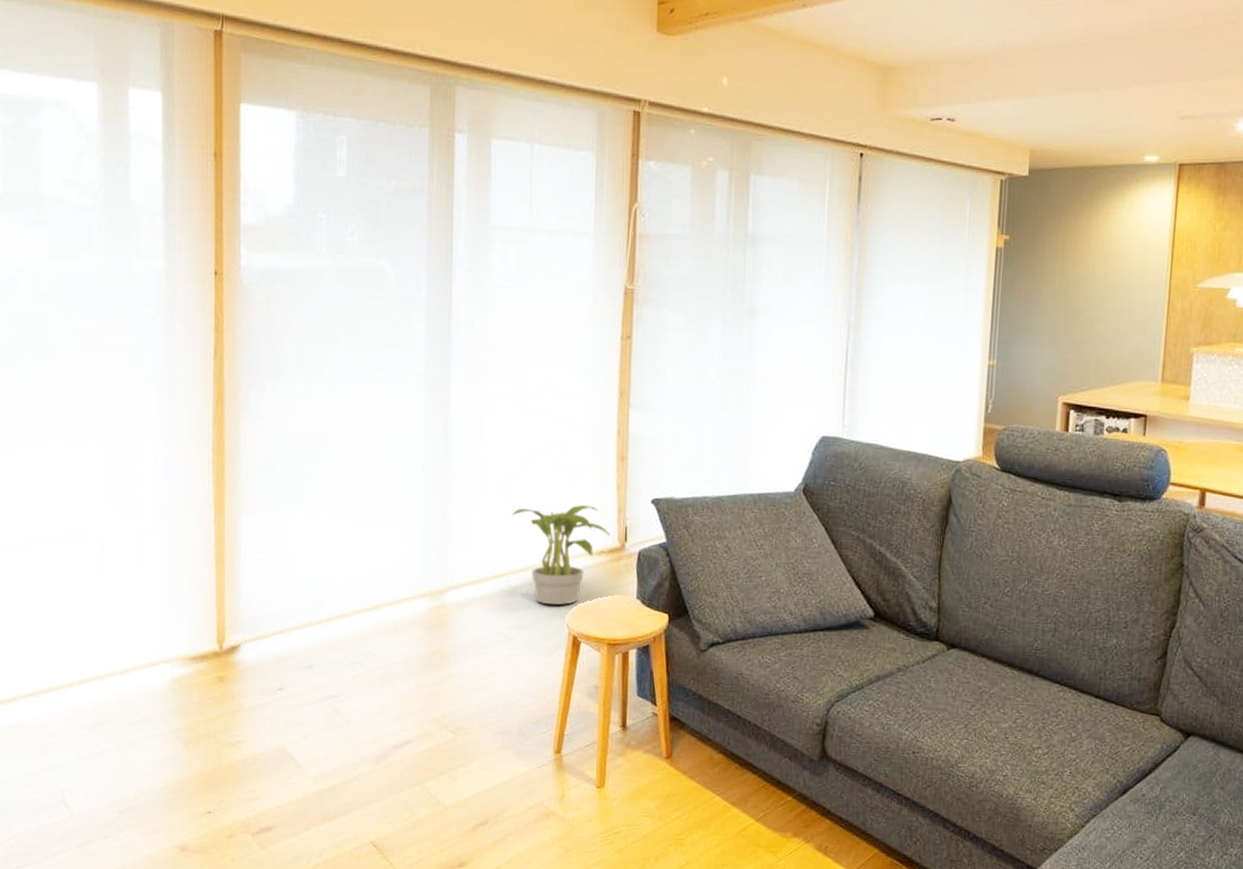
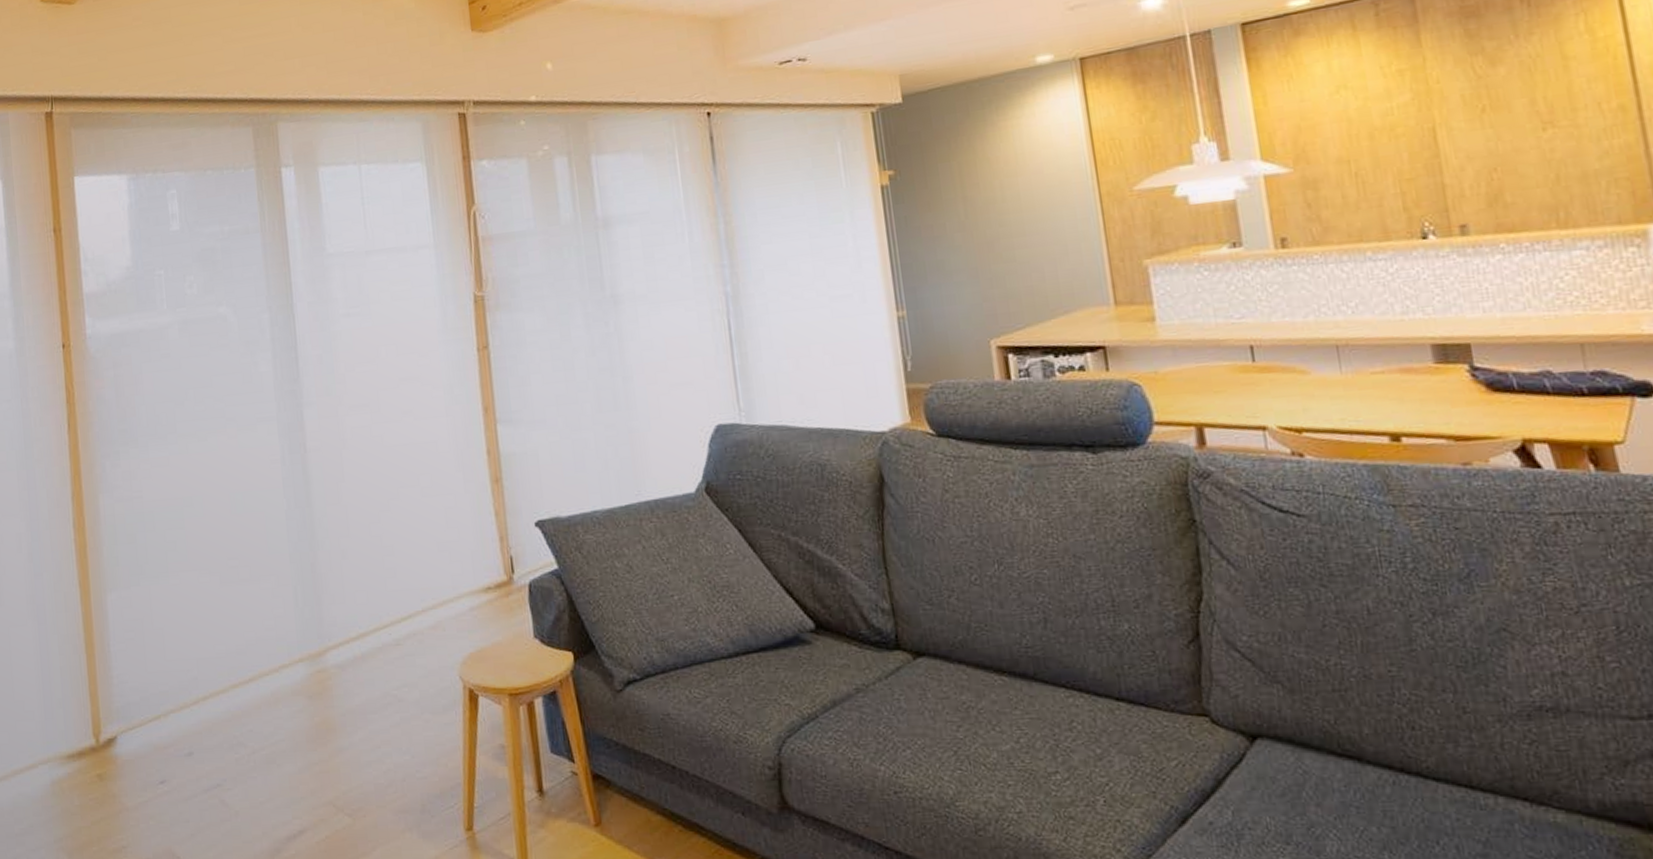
potted plant: present [511,505,610,605] -> none [384,537,495,655]

